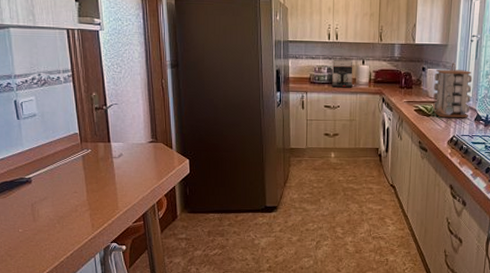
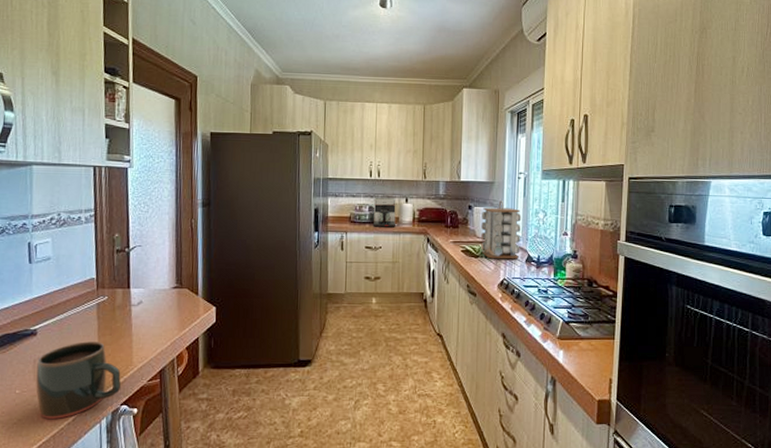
mug: none [35,189,110,253] -> present [36,341,122,419]

